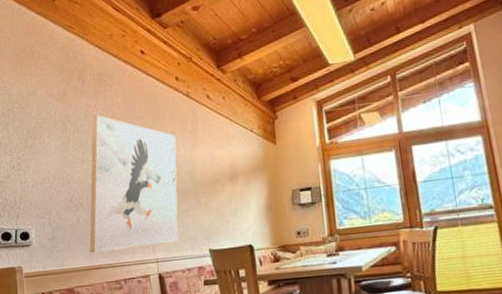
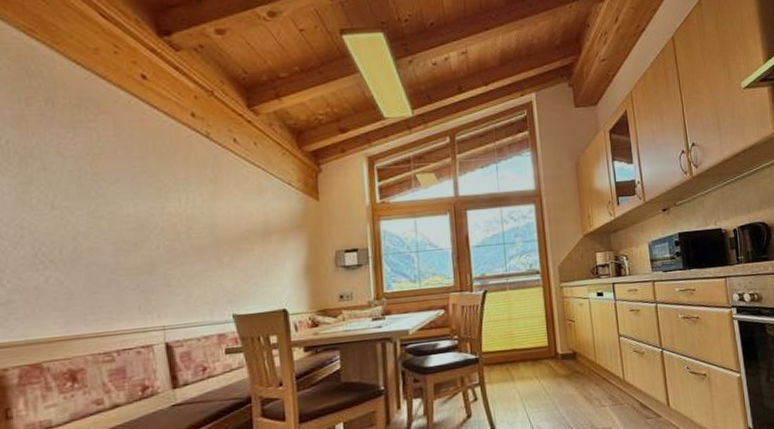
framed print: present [89,115,179,252] -> none [65,150,193,320]

